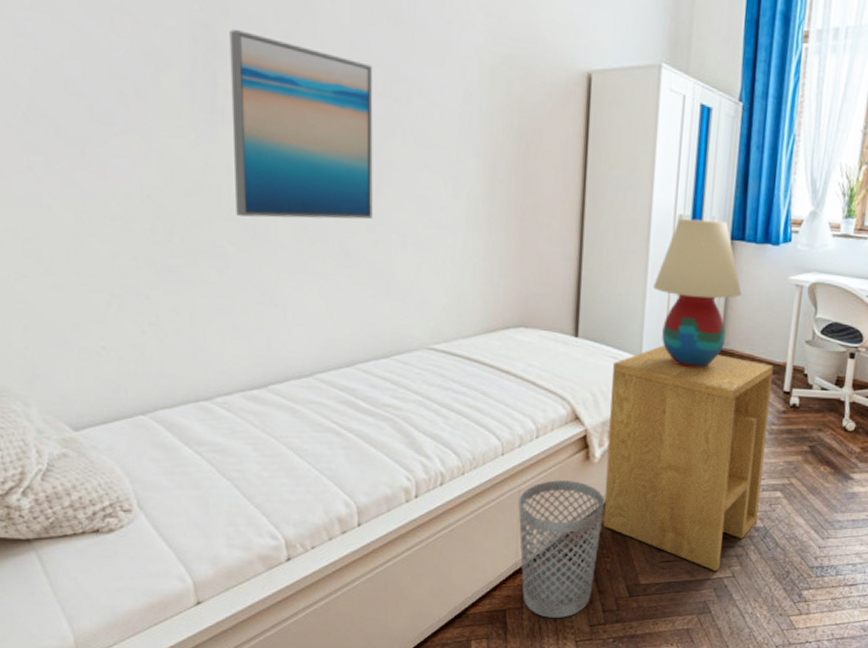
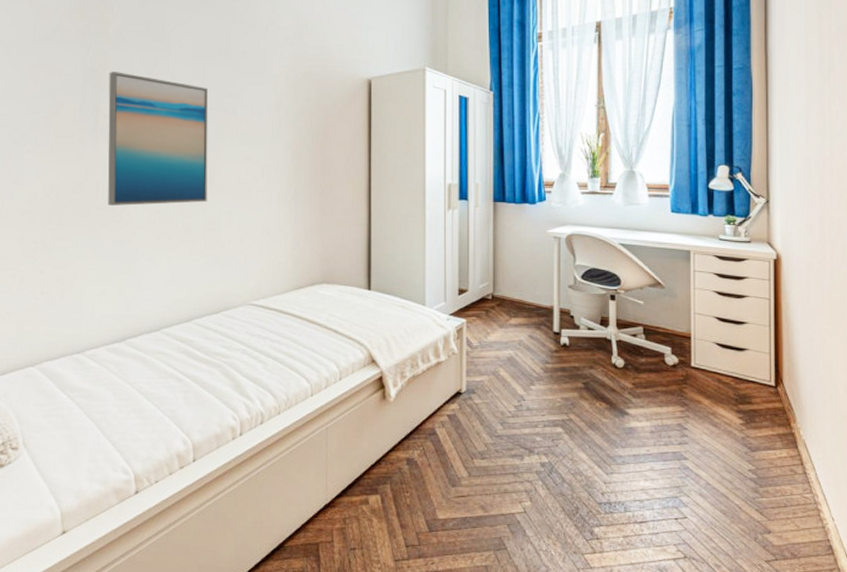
wastebasket: present [518,480,605,619] -> none [326,418,401,553]
side table: present [603,345,774,571] -> none [401,294,543,507]
table lamp: present [653,219,742,368] -> none [431,186,507,314]

